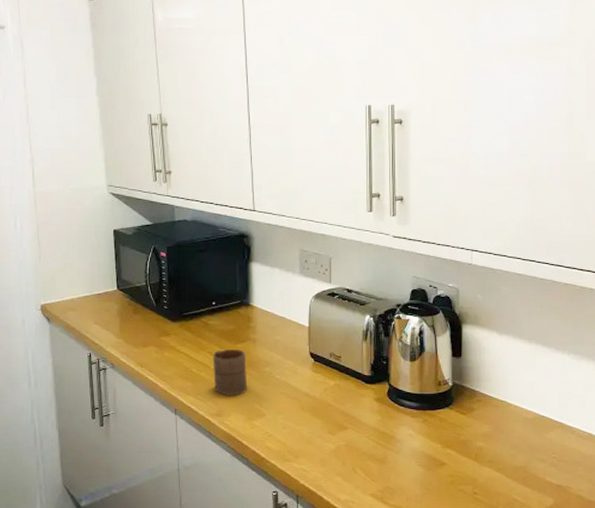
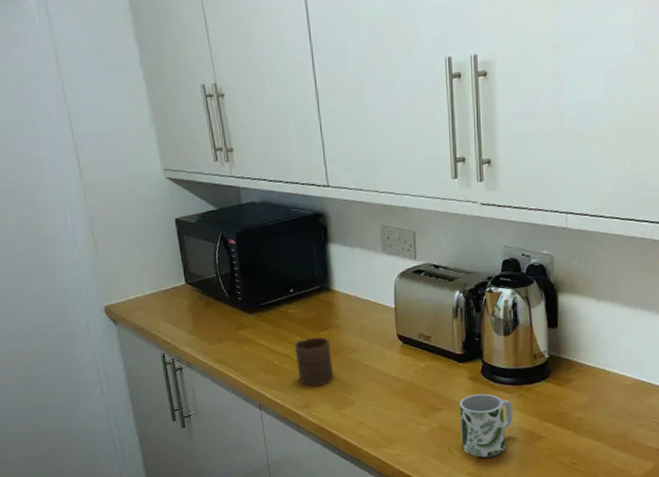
mug: none [365,416,416,480] -> present [459,393,513,458]

